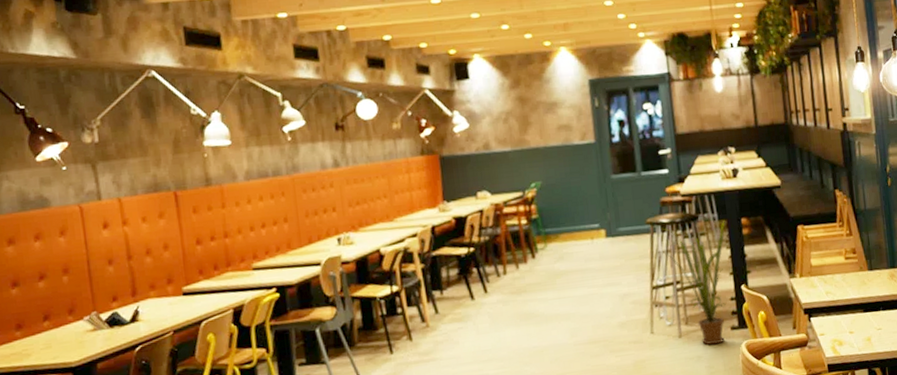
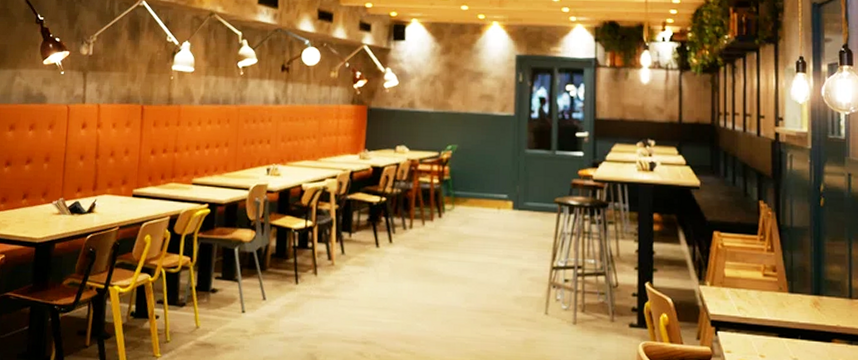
house plant: present [660,219,726,345] -> none [568,209,636,339]

